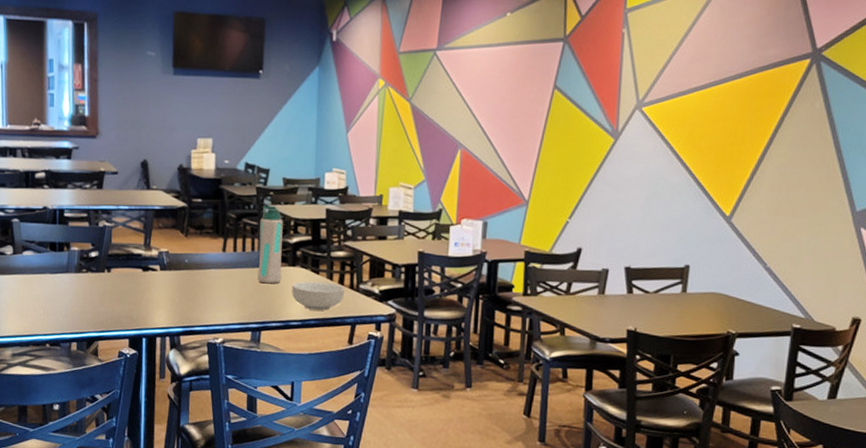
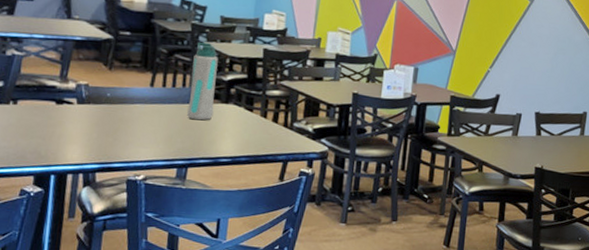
cereal bowl: present [292,281,345,311] -> none [223,118,279,148]

